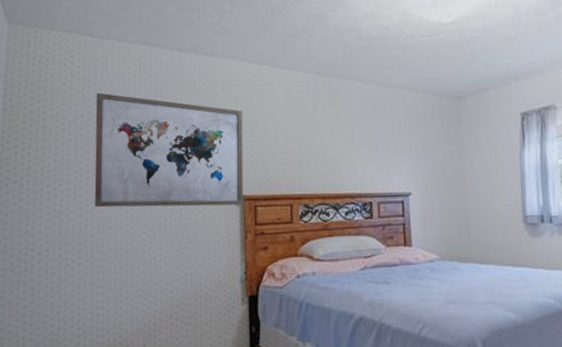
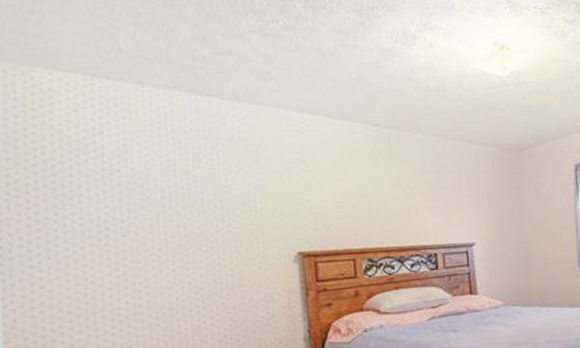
wall art: present [94,92,243,208] -> none [118,143,302,272]

